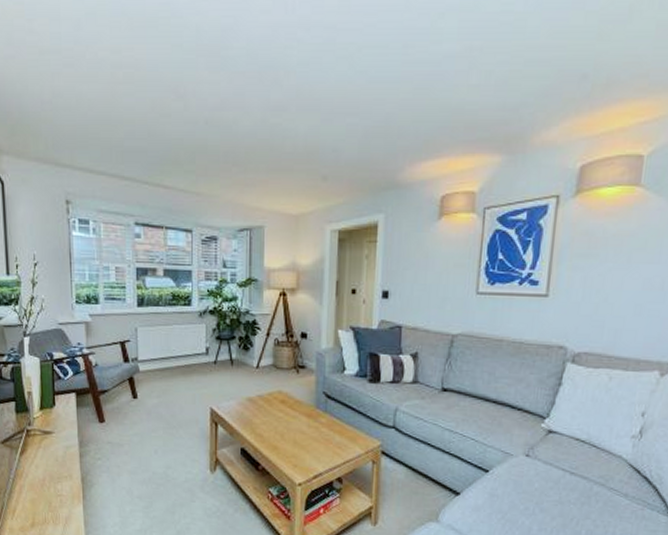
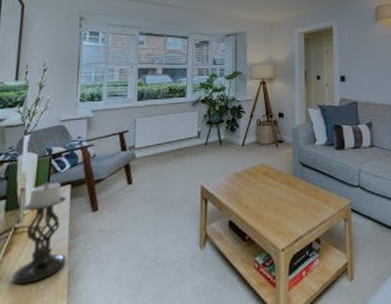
candle holder: none [31,389,79,484] -> present [12,182,67,285]

